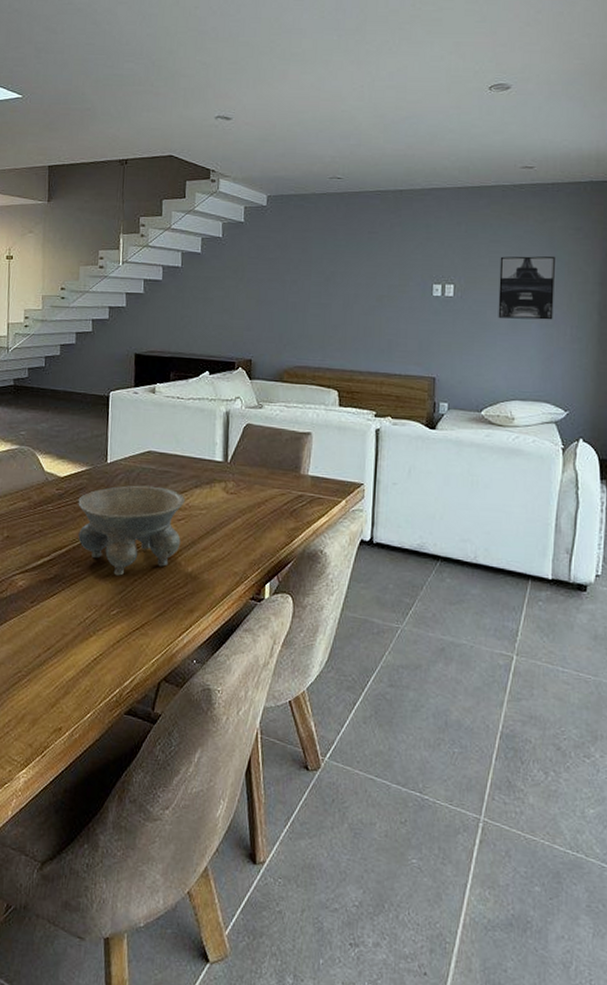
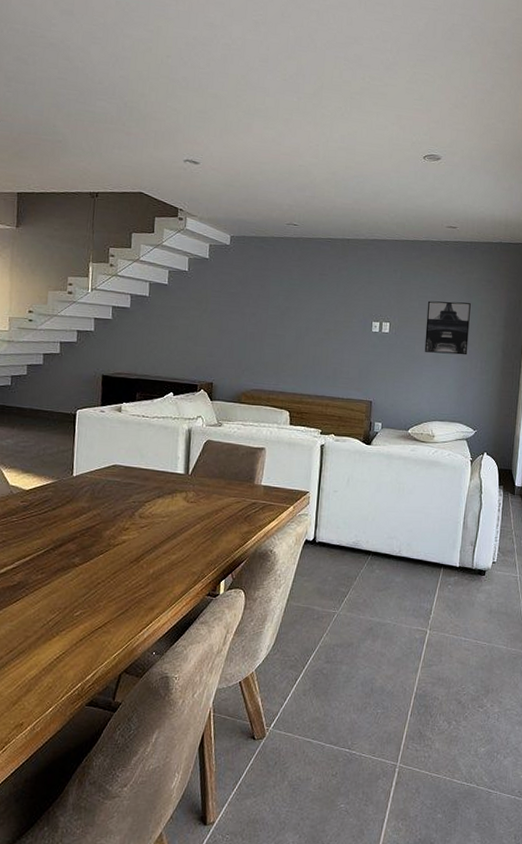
bowl: present [78,485,185,576] -> none [43,496,148,580]

